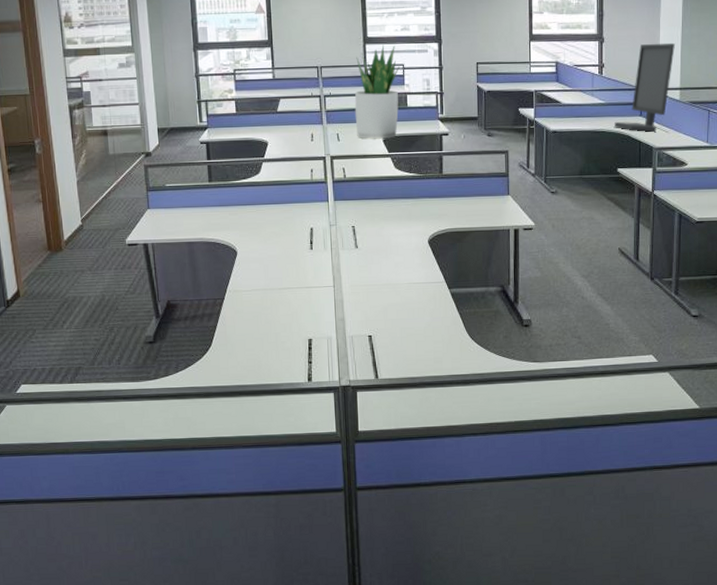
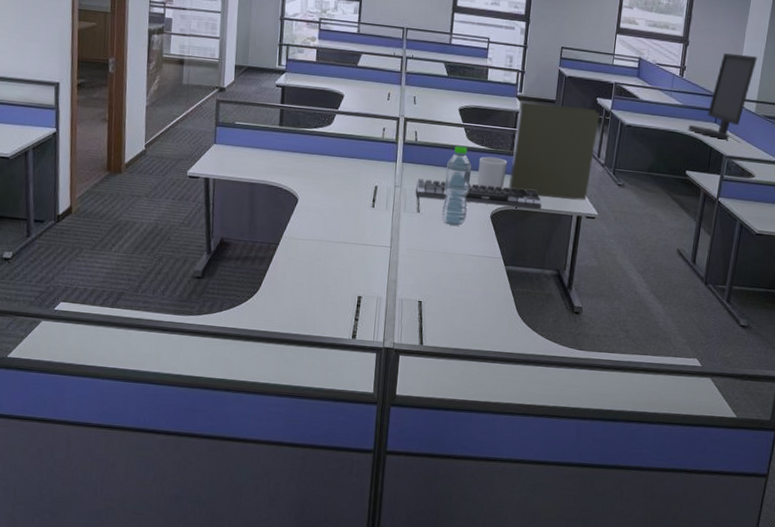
computer keyboard: none [351,210,478,233] -> present [416,178,542,210]
planter: present [354,45,399,139] -> none [434,16,485,109]
water bottle: none [378,176,404,256] -> present [441,146,472,226]
mug: none [409,182,439,216] -> present [477,156,508,190]
binder: none [441,121,524,215] -> present [508,102,600,201]

